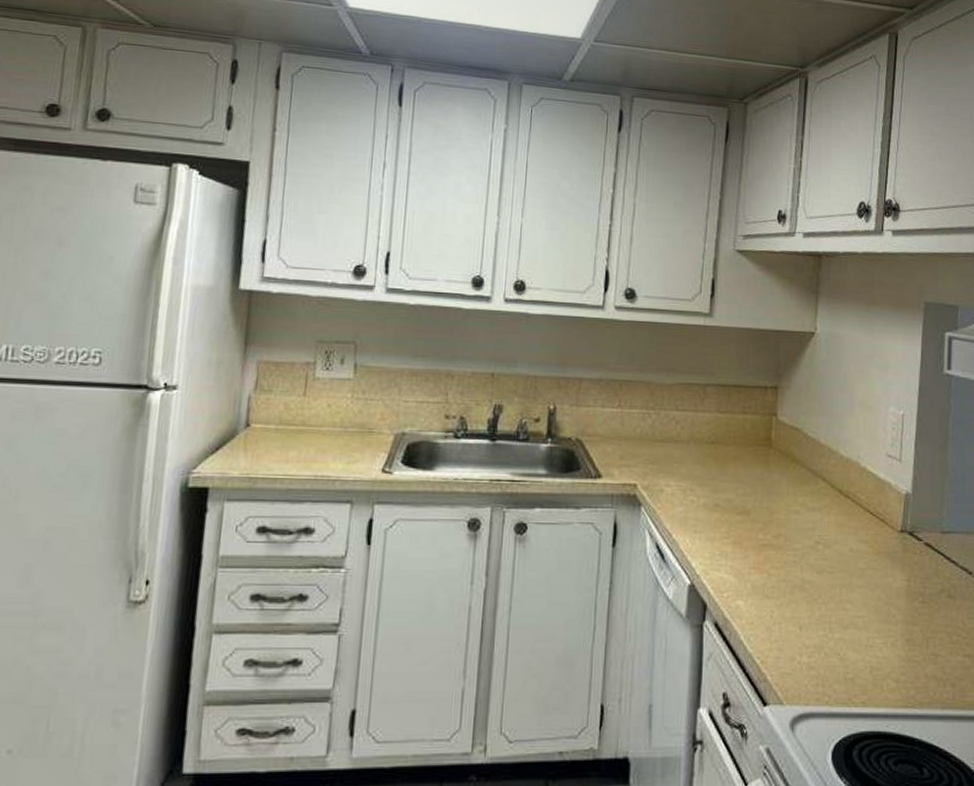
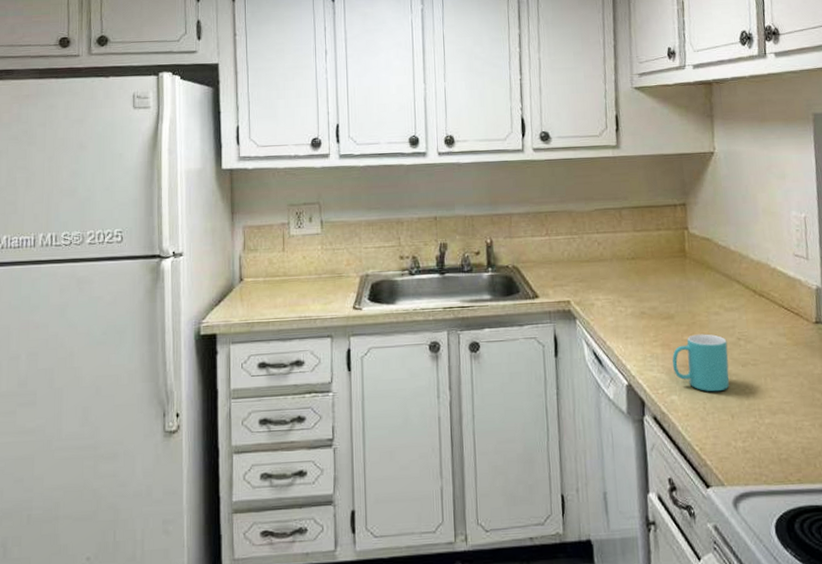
mug: none [742,534,804,600] -> present [672,334,729,392]

